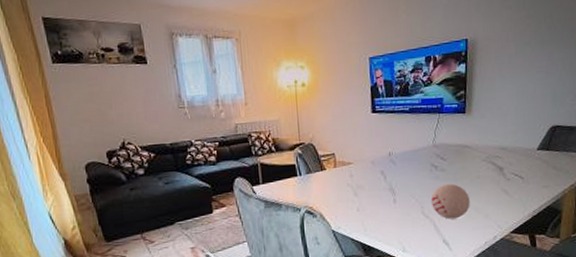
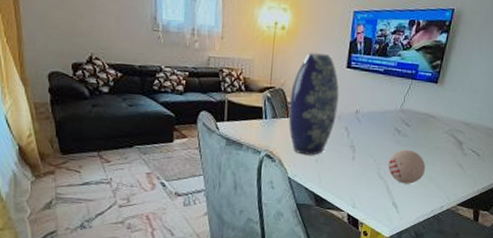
vase: none [320,103,370,205] -> present [288,53,339,155]

